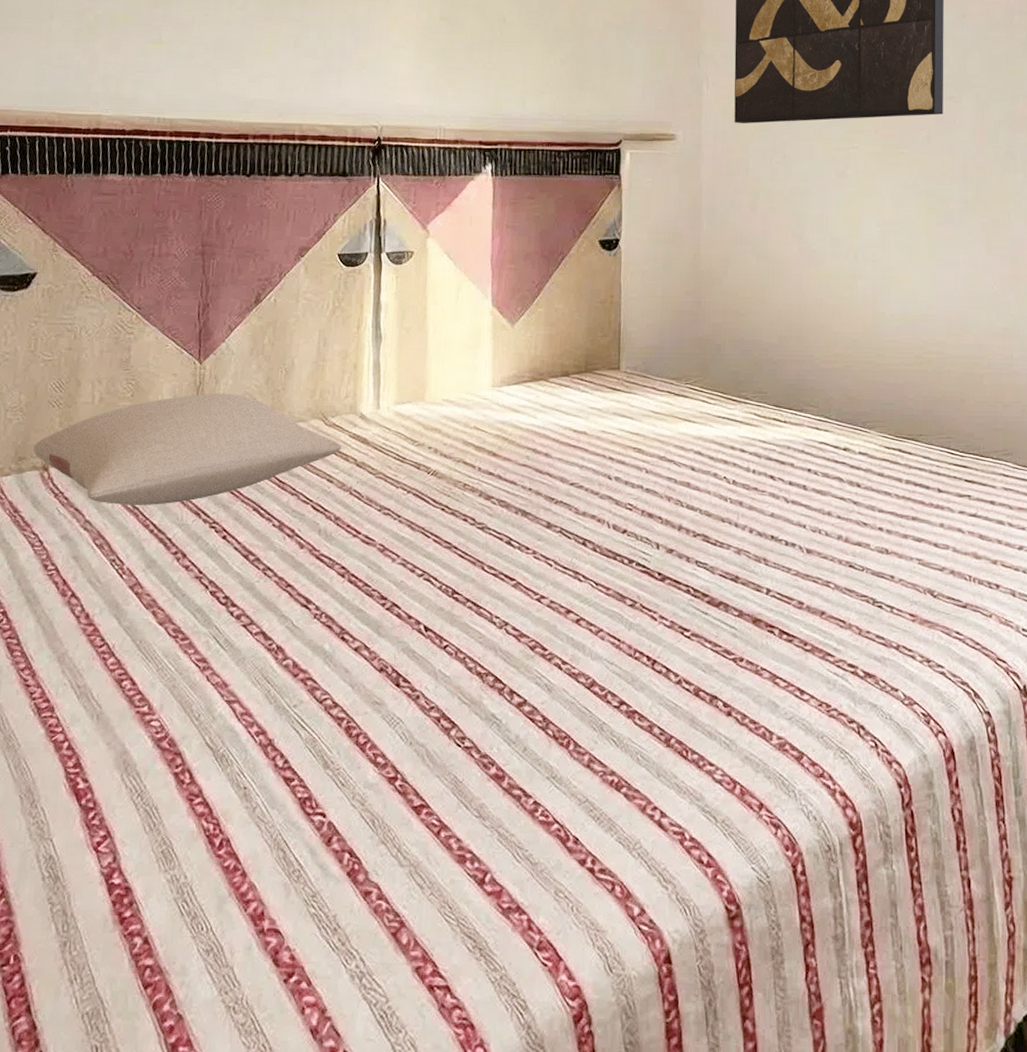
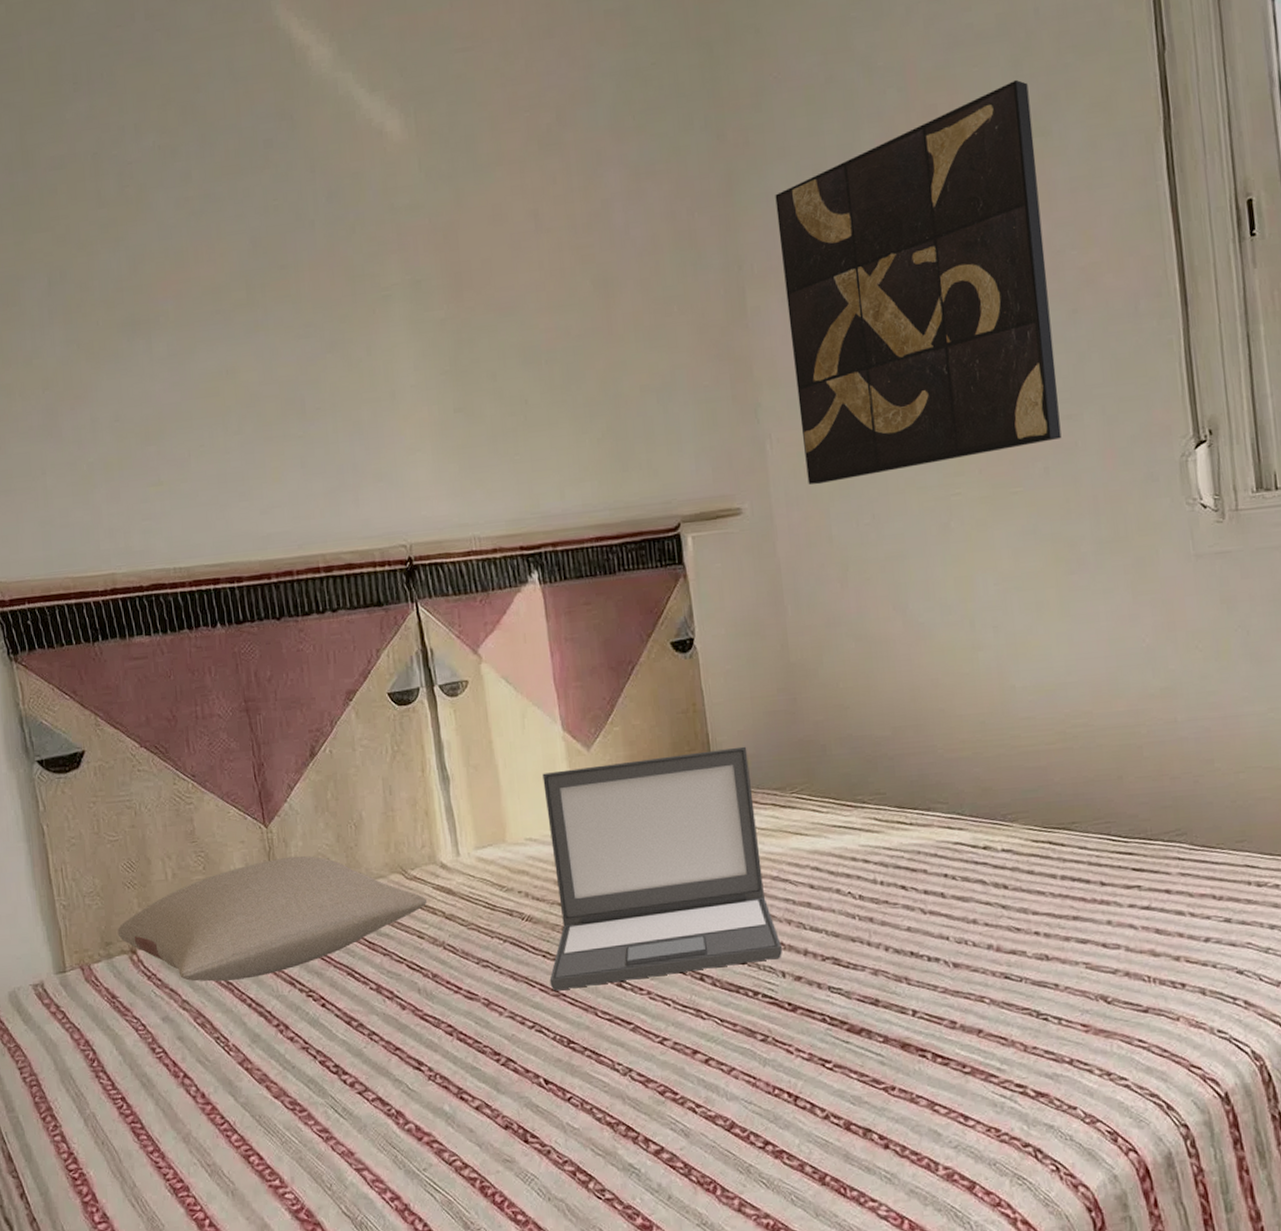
laptop: none [444,338,659,543] -> present [542,746,782,991]

